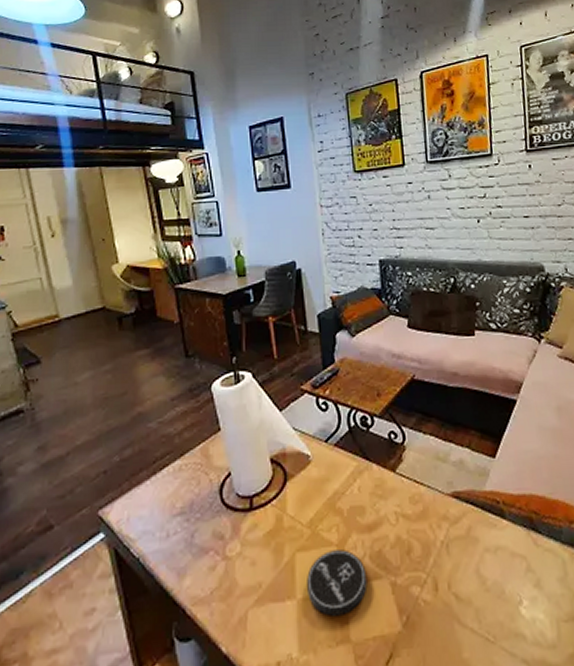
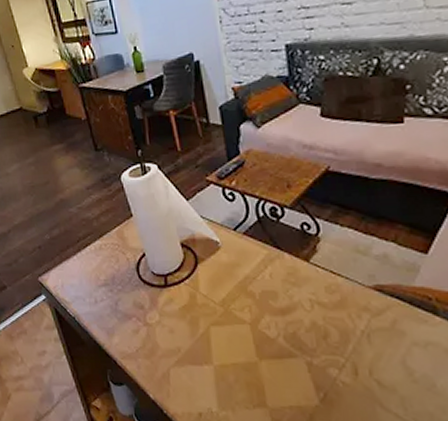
coaster: present [307,549,368,616] -> none [222,328,283,384]

